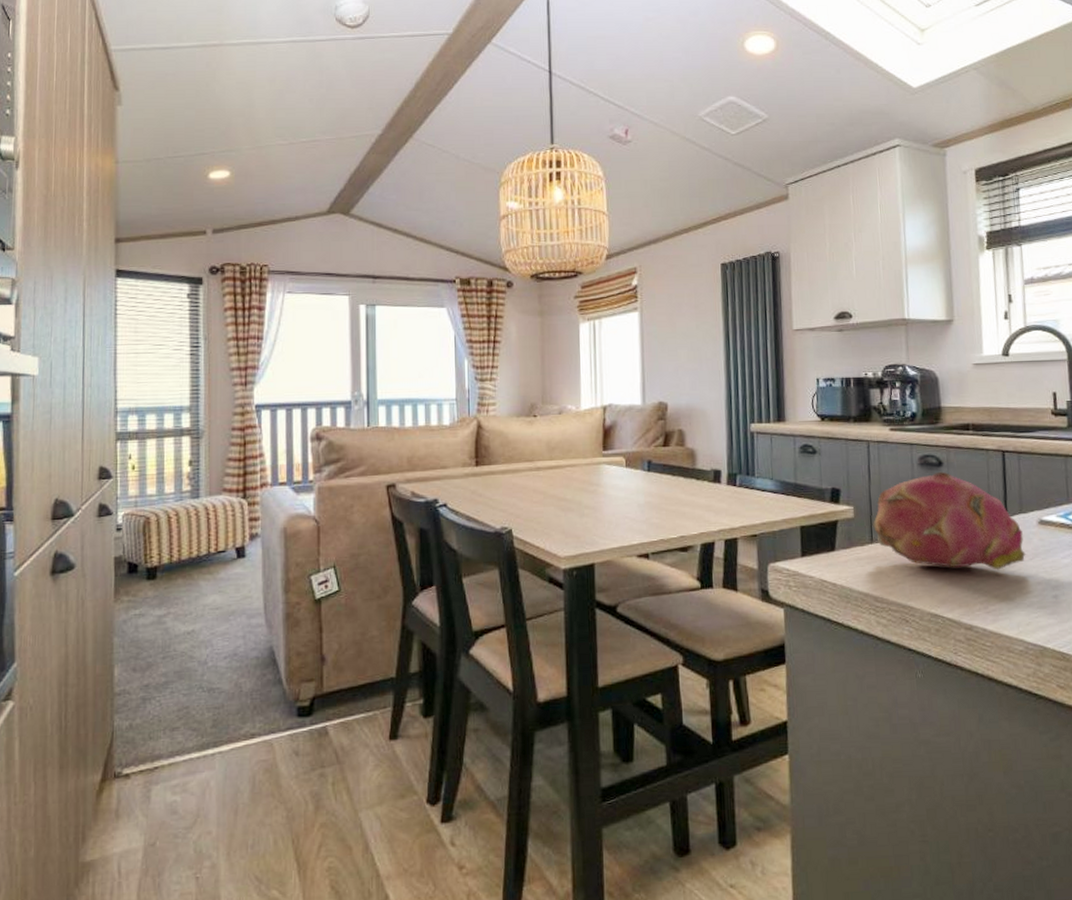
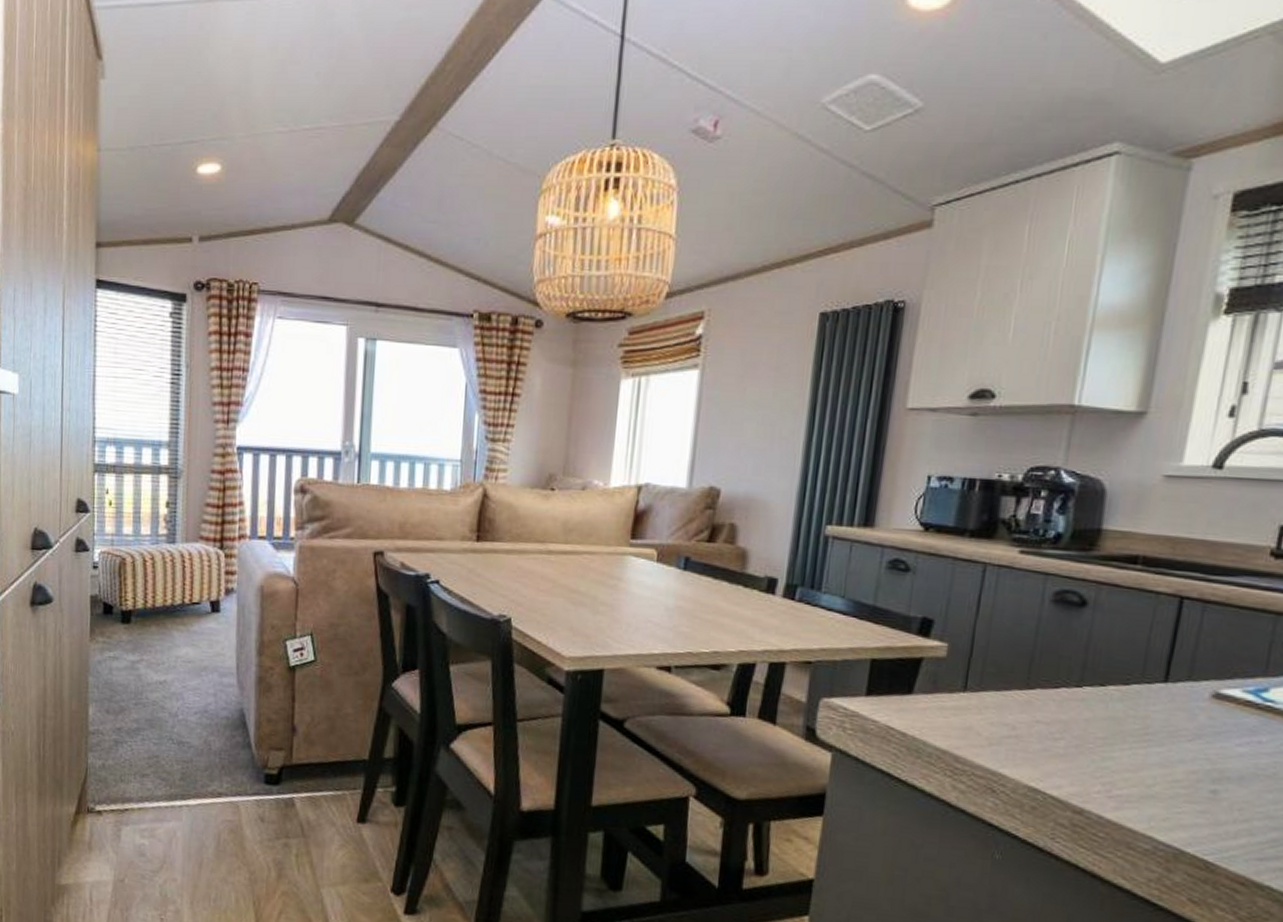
fruit: present [872,471,1027,570] -> none [969,613,1186,748]

